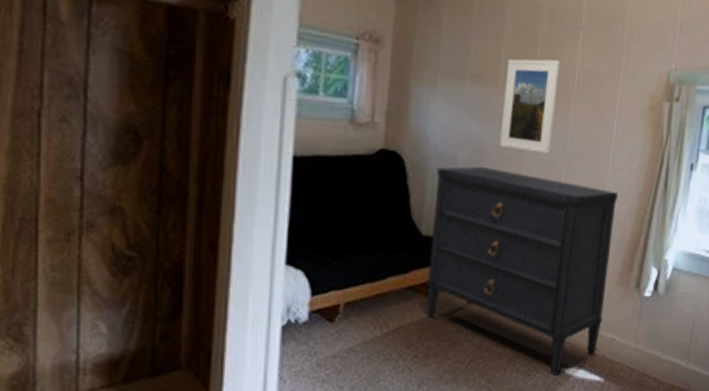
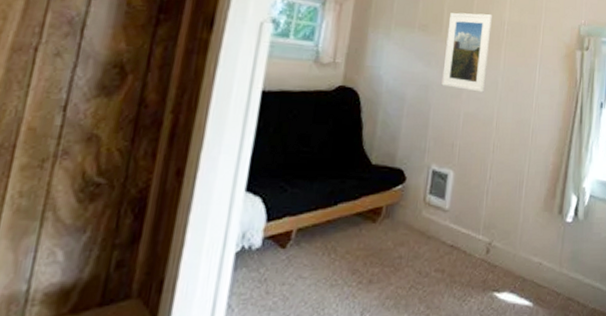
dresser: present [426,166,619,377] -> none [372,102,542,302]

